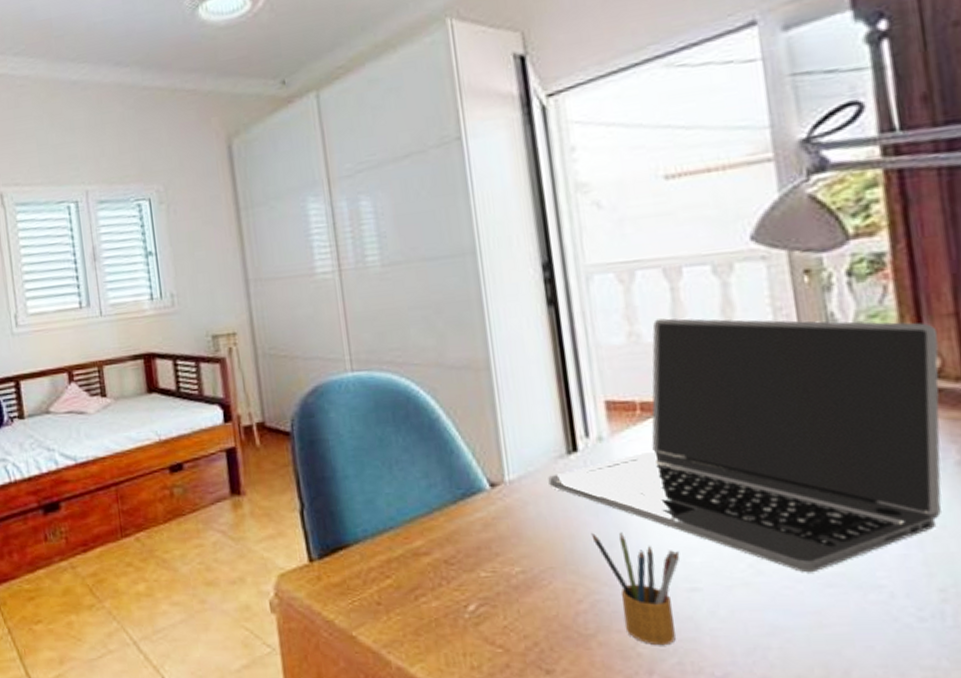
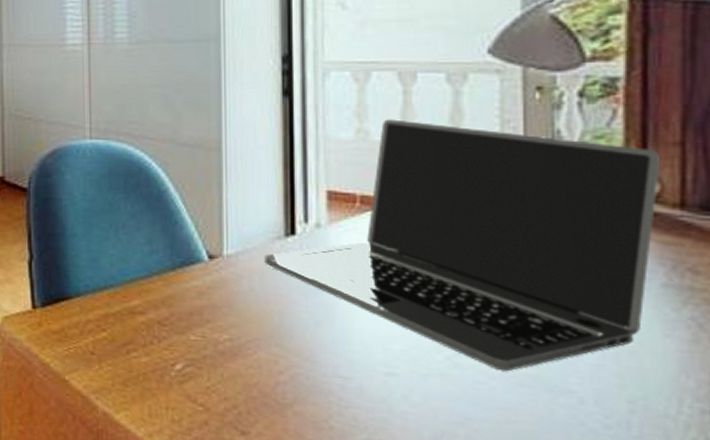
pencil box: present [591,532,681,646] -> none [299,312,381,422]

